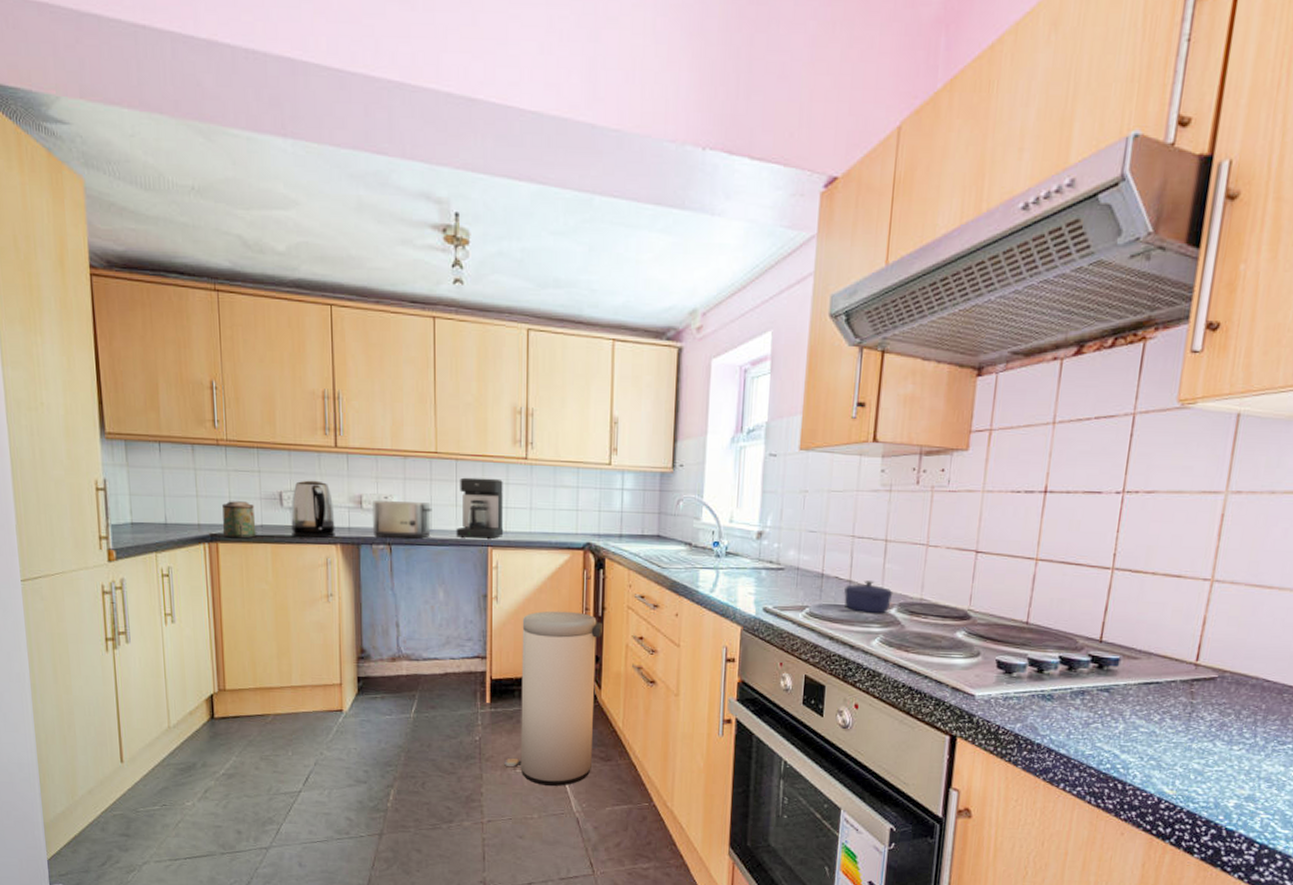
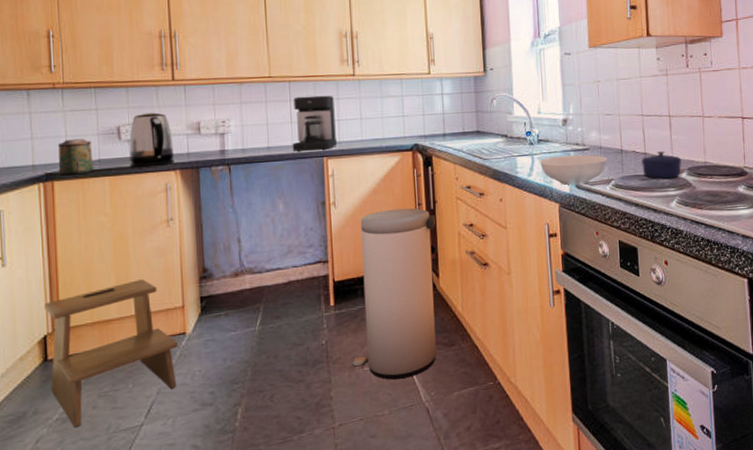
step stool: none [211,652,335,784] -> present [44,279,178,427]
toaster: present [371,501,432,539] -> none [209,123,269,159]
bowl: none [724,573,805,609] -> present [539,154,608,186]

